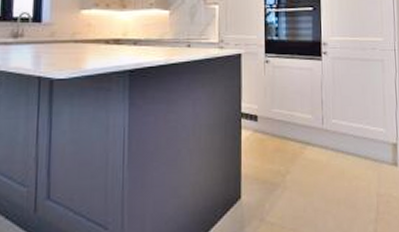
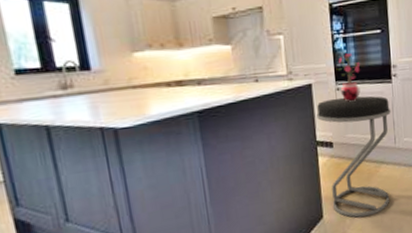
stool: none [244,70,320,204] -> present [316,96,391,218]
potted plant: none [266,27,291,76] -> present [336,53,361,102]

